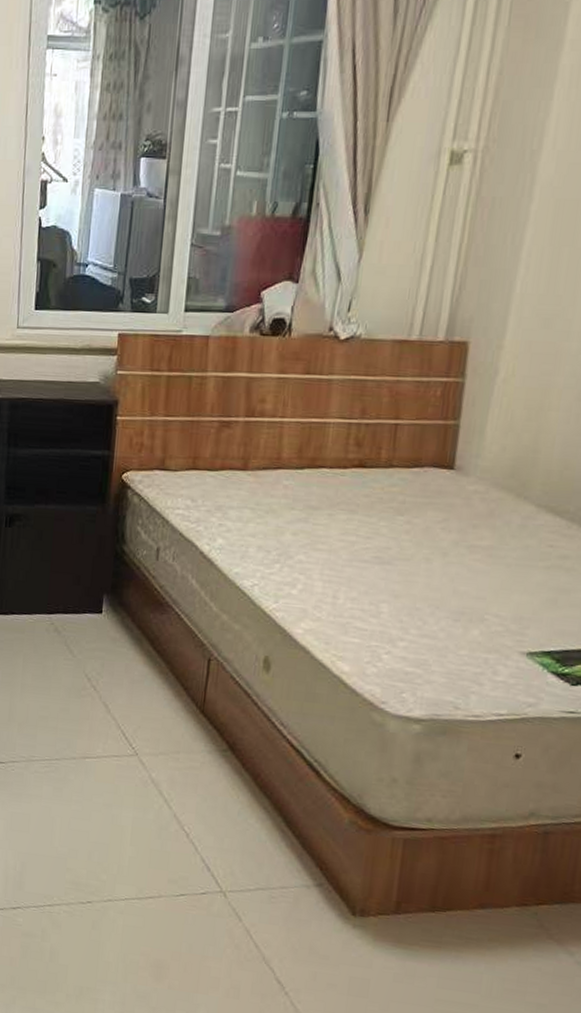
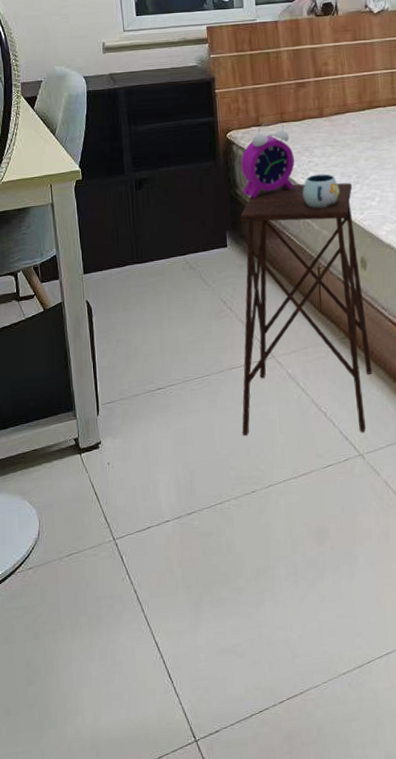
side table: none [86,549,271,867] -> present [239,182,372,436]
alarm clock: none [131,467,202,560] -> present [241,122,295,198]
mug: none [204,542,253,587] -> present [302,174,340,208]

